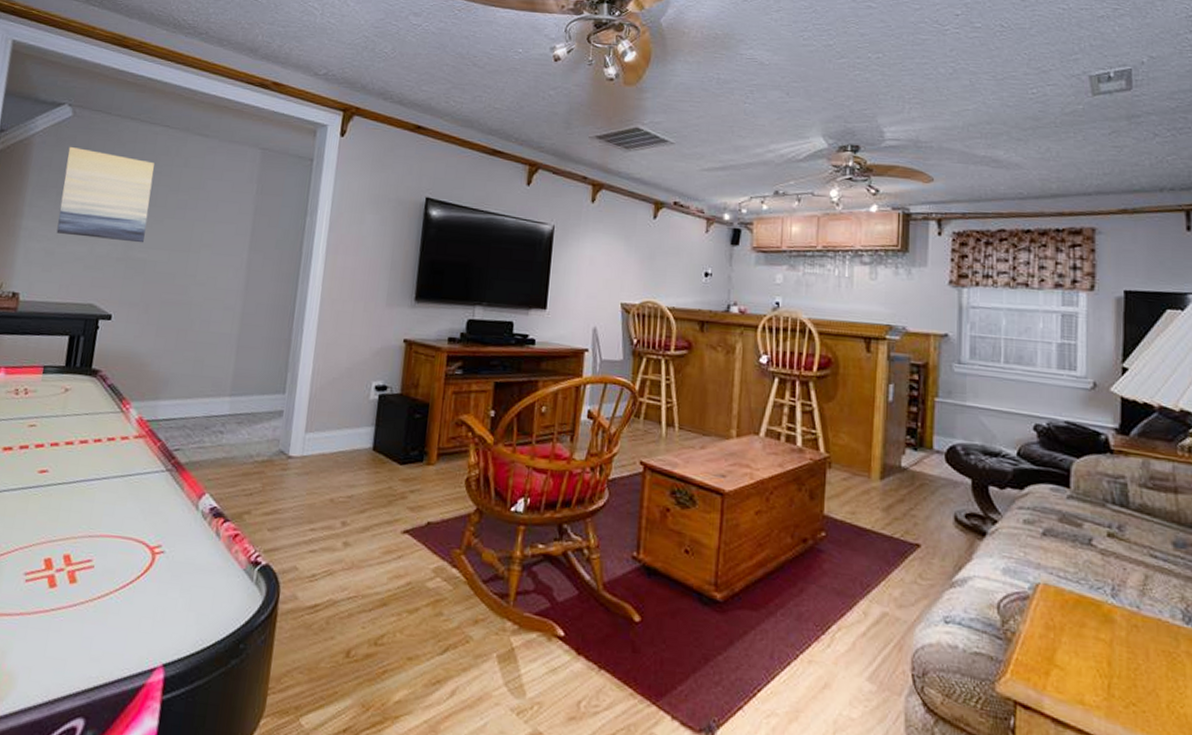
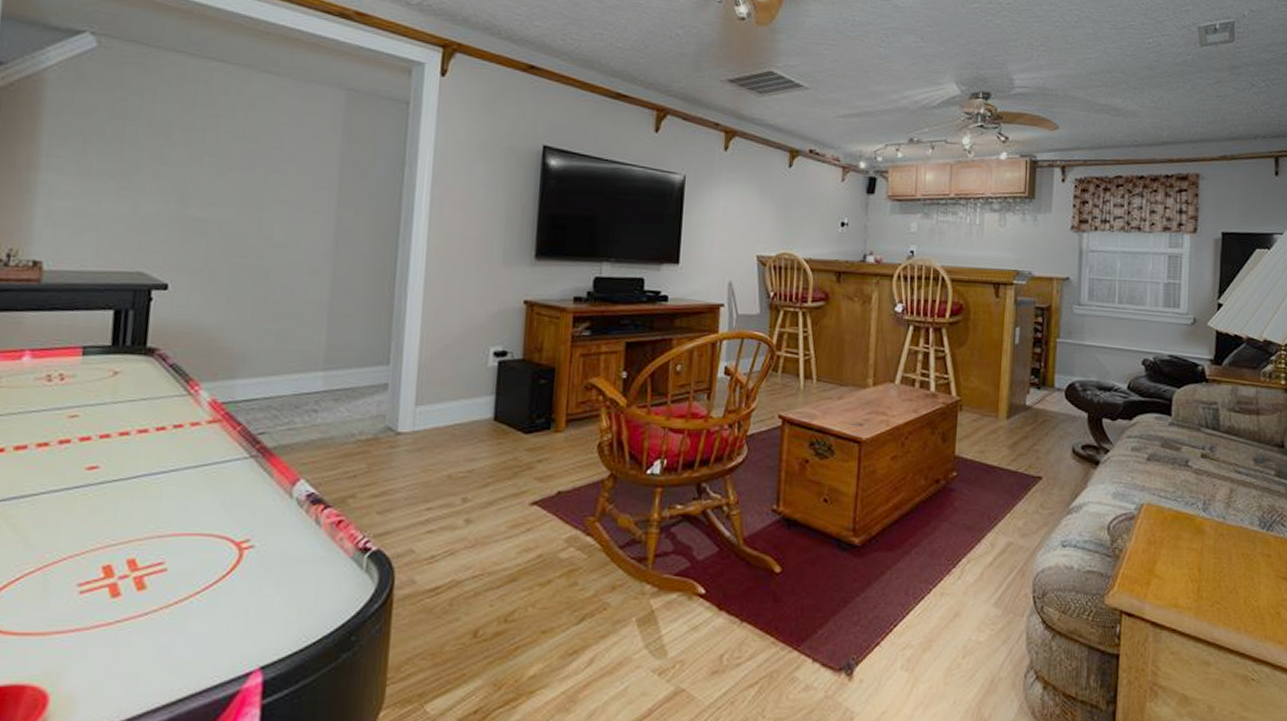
wall art: present [56,147,154,243] -> none [86,85,211,200]

